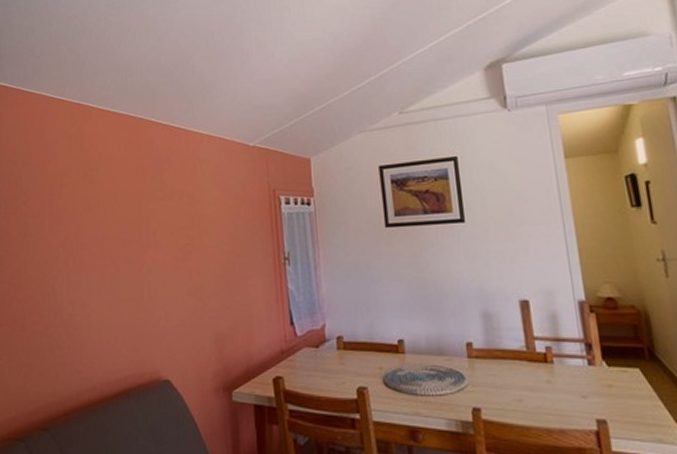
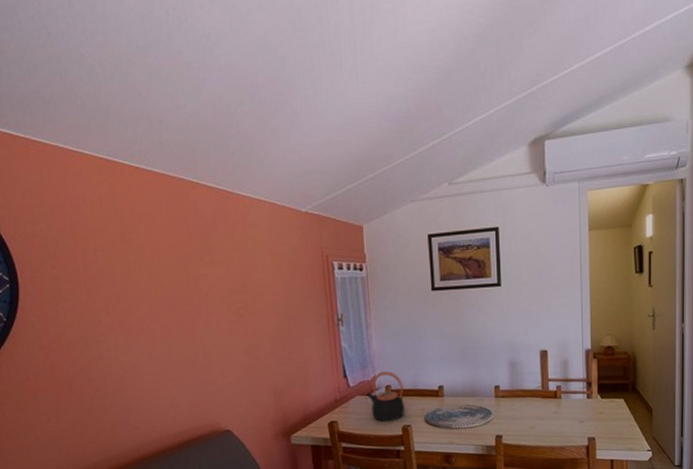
teapot: none [314,318,359,381] -> present [365,371,405,422]

